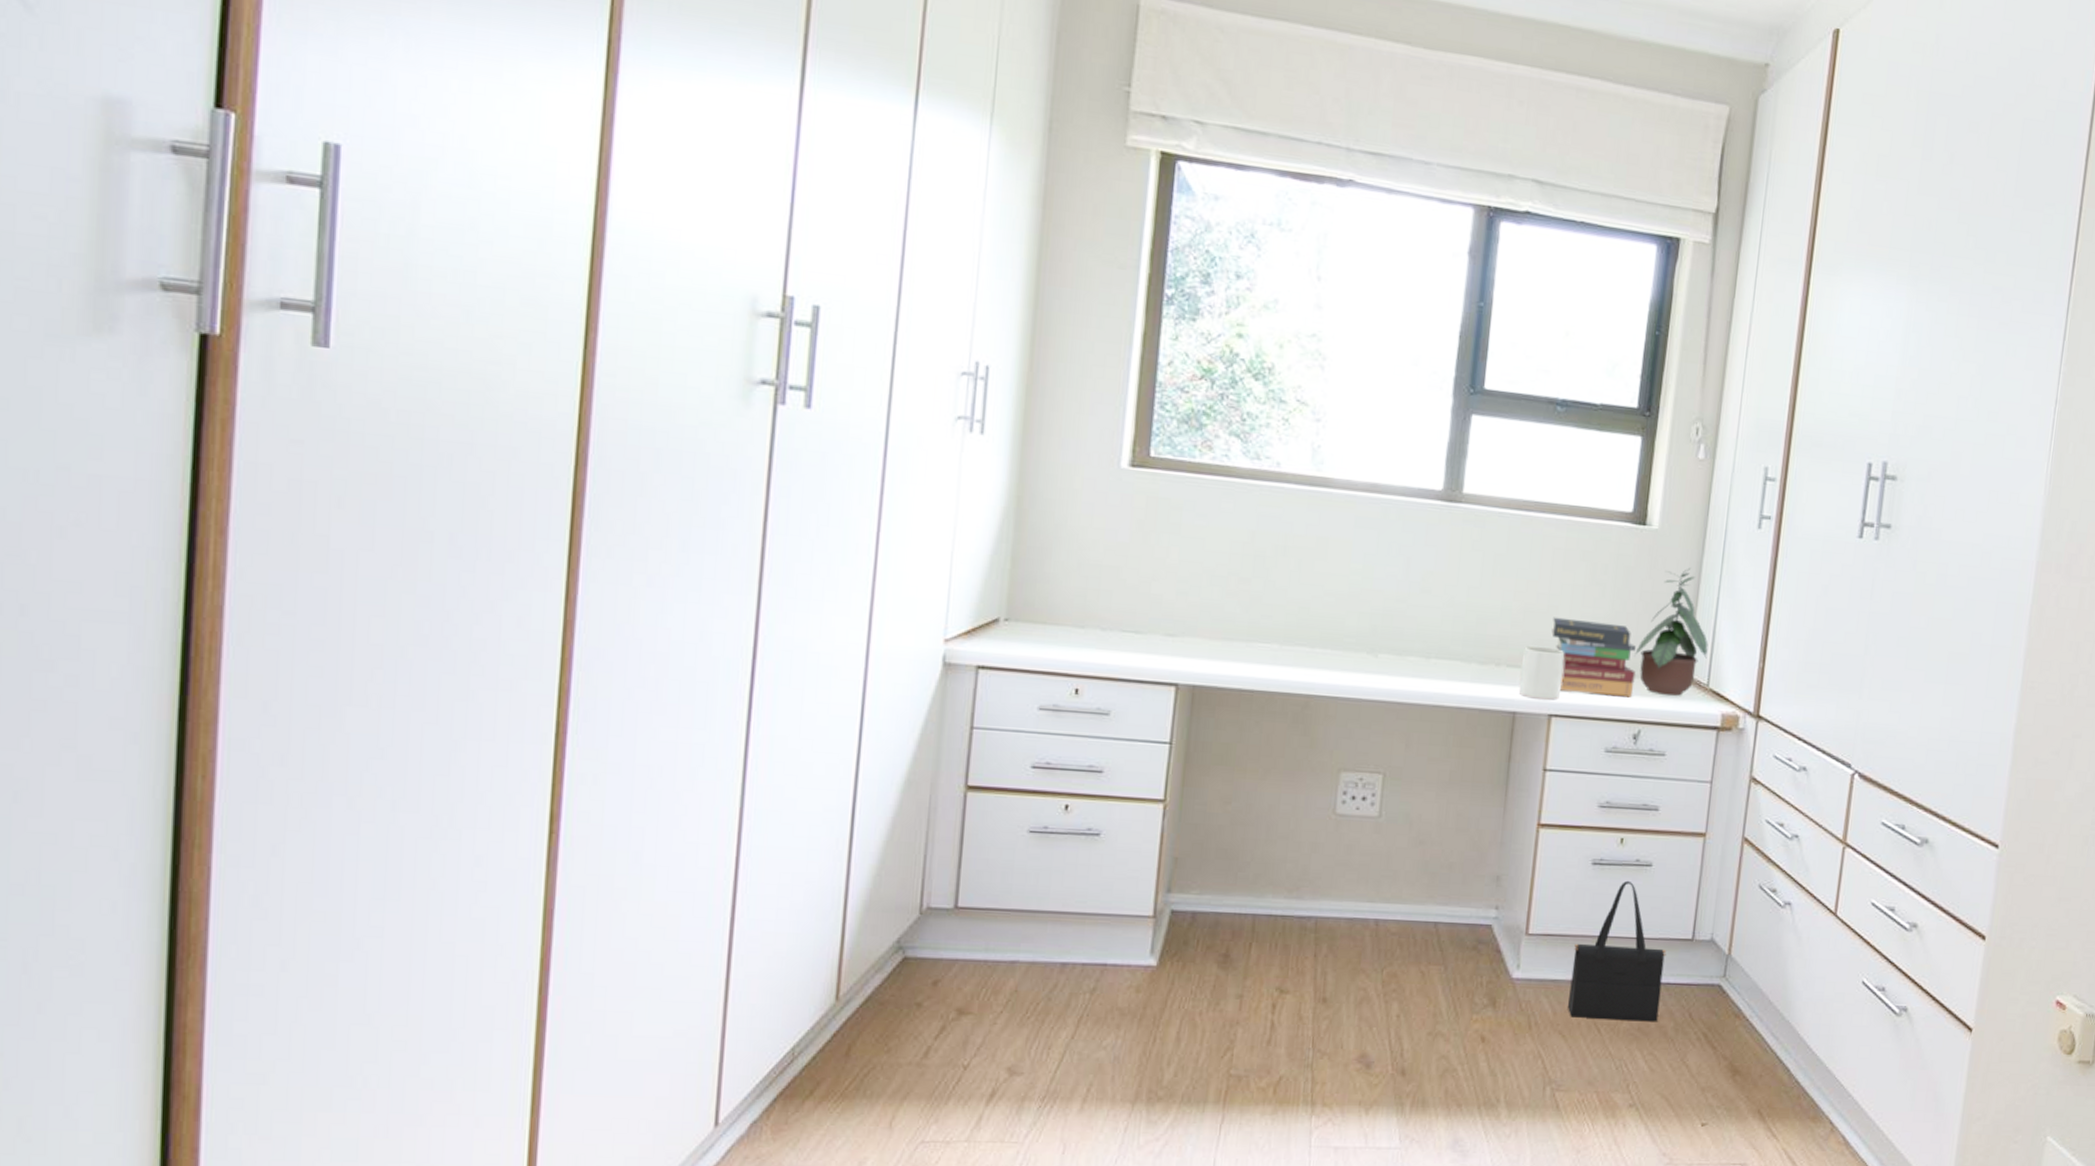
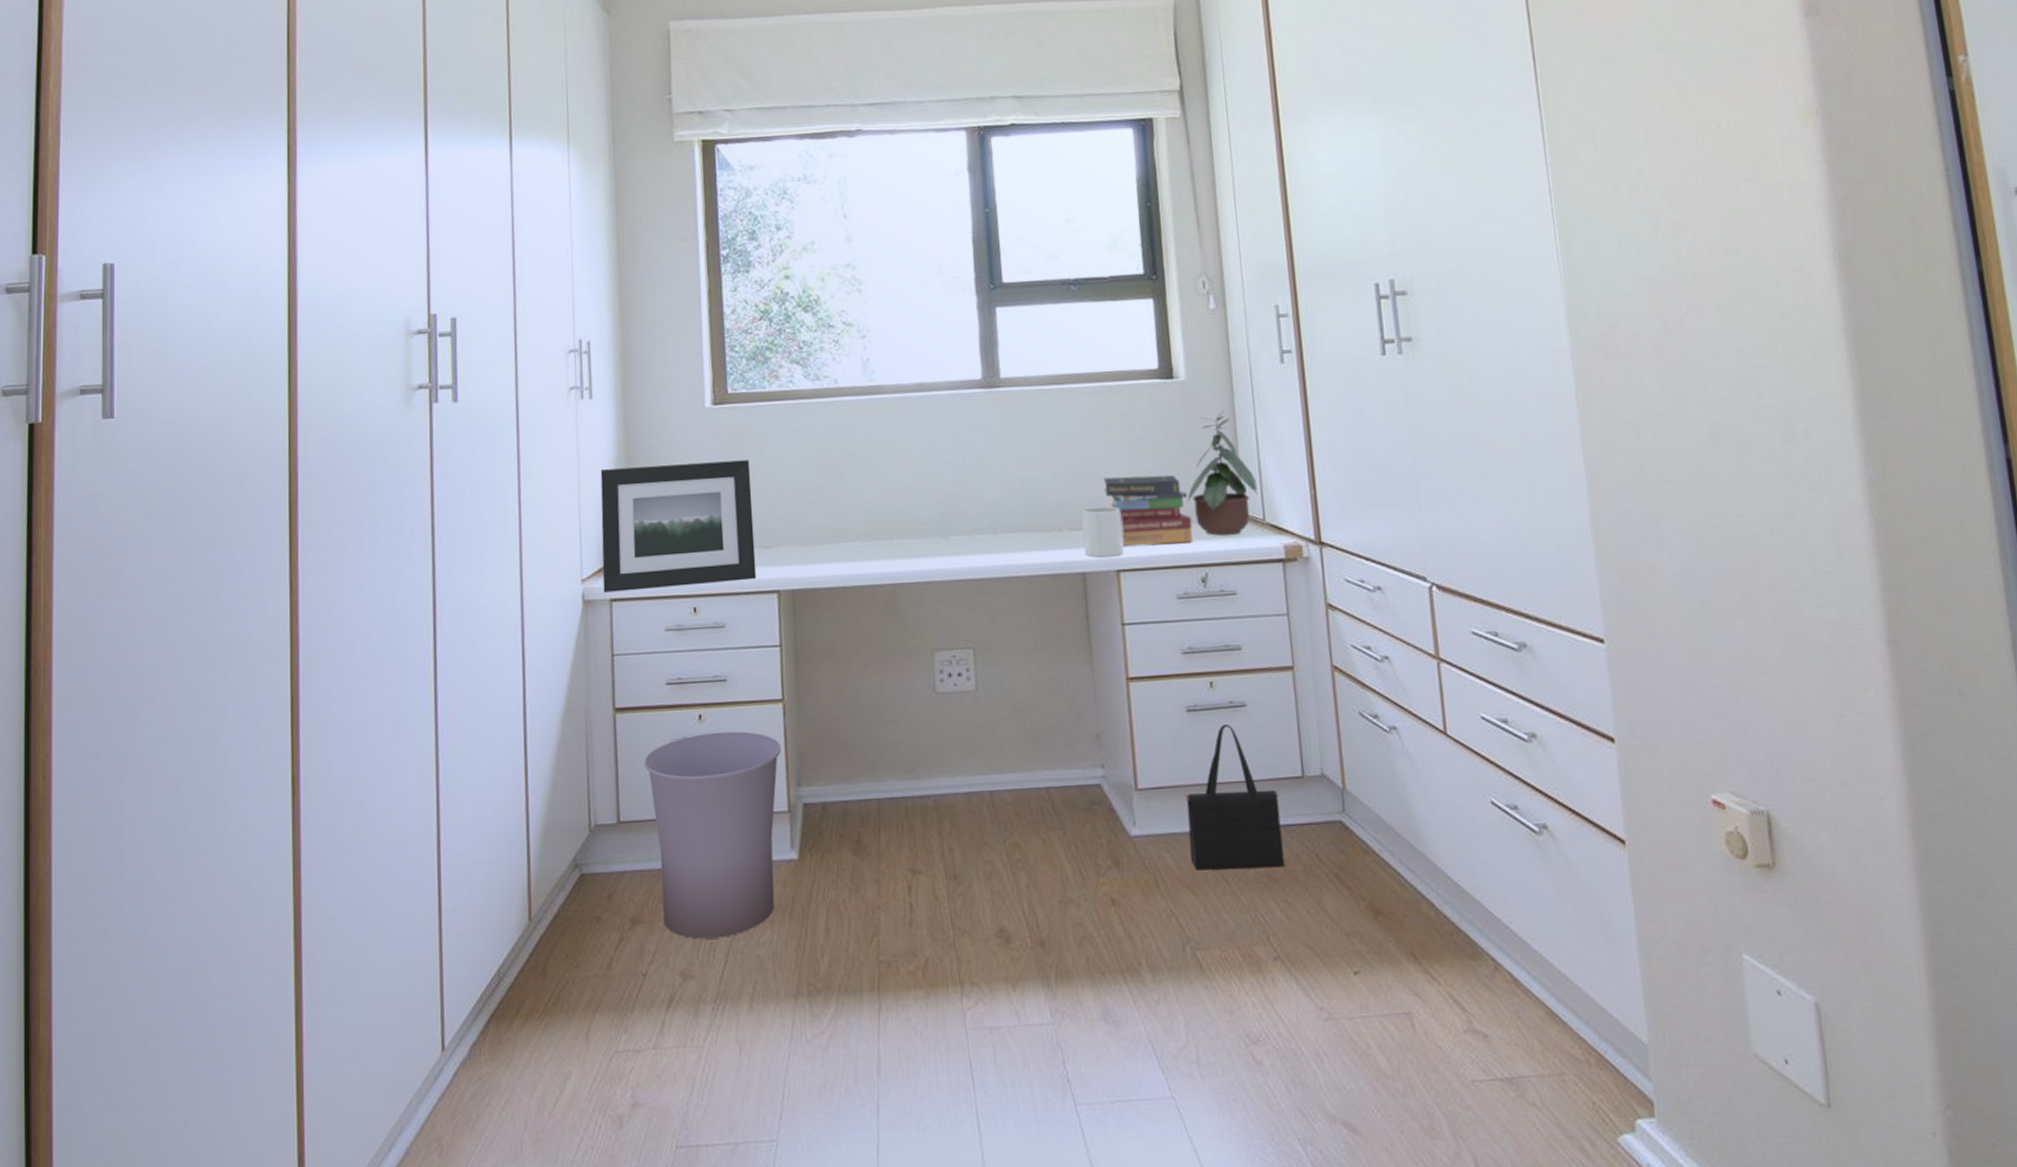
picture frame: none [969,518,1165,669] -> present [600,460,757,593]
waste bin: none [994,825,1156,1037] -> present [644,731,782,939]

